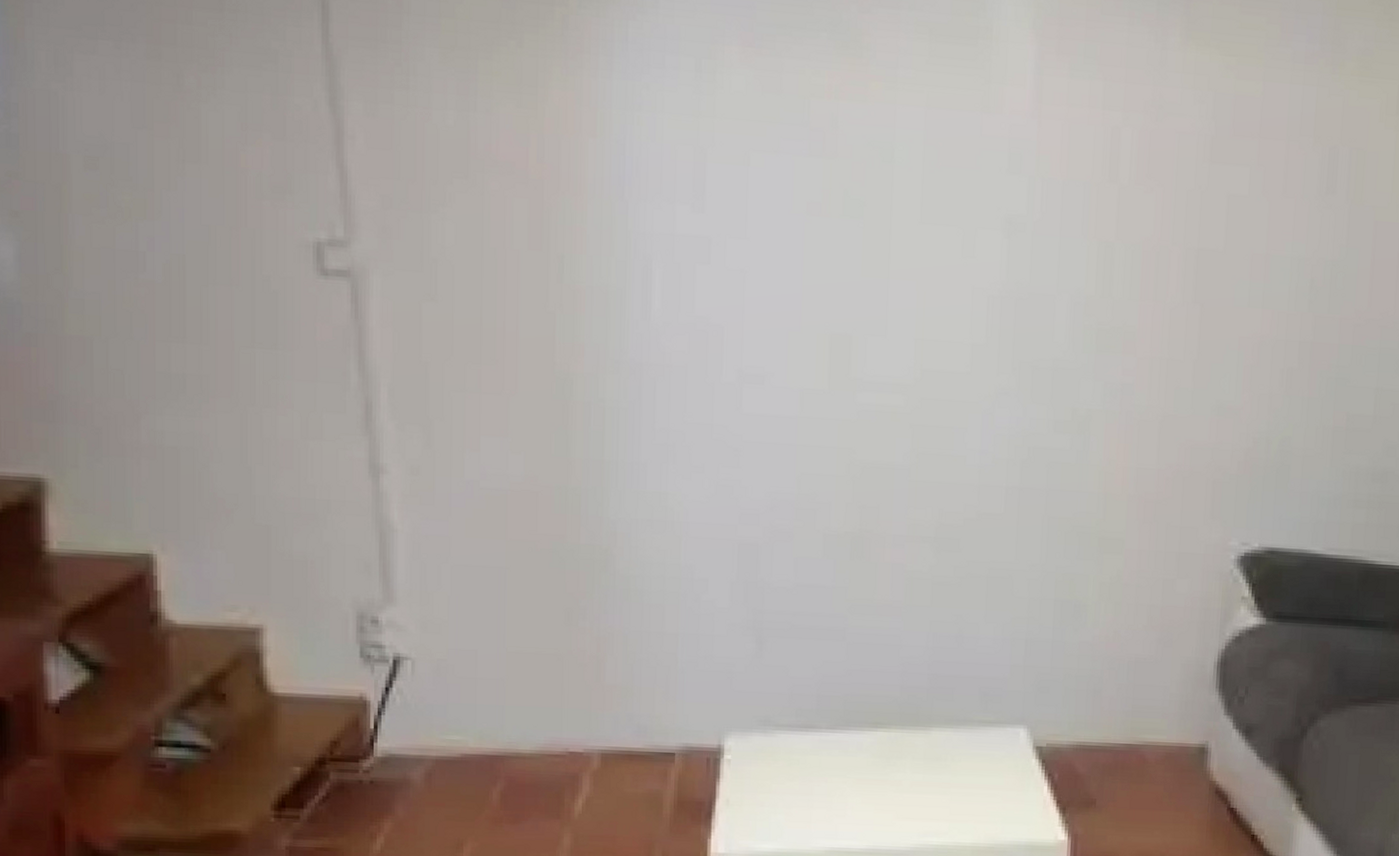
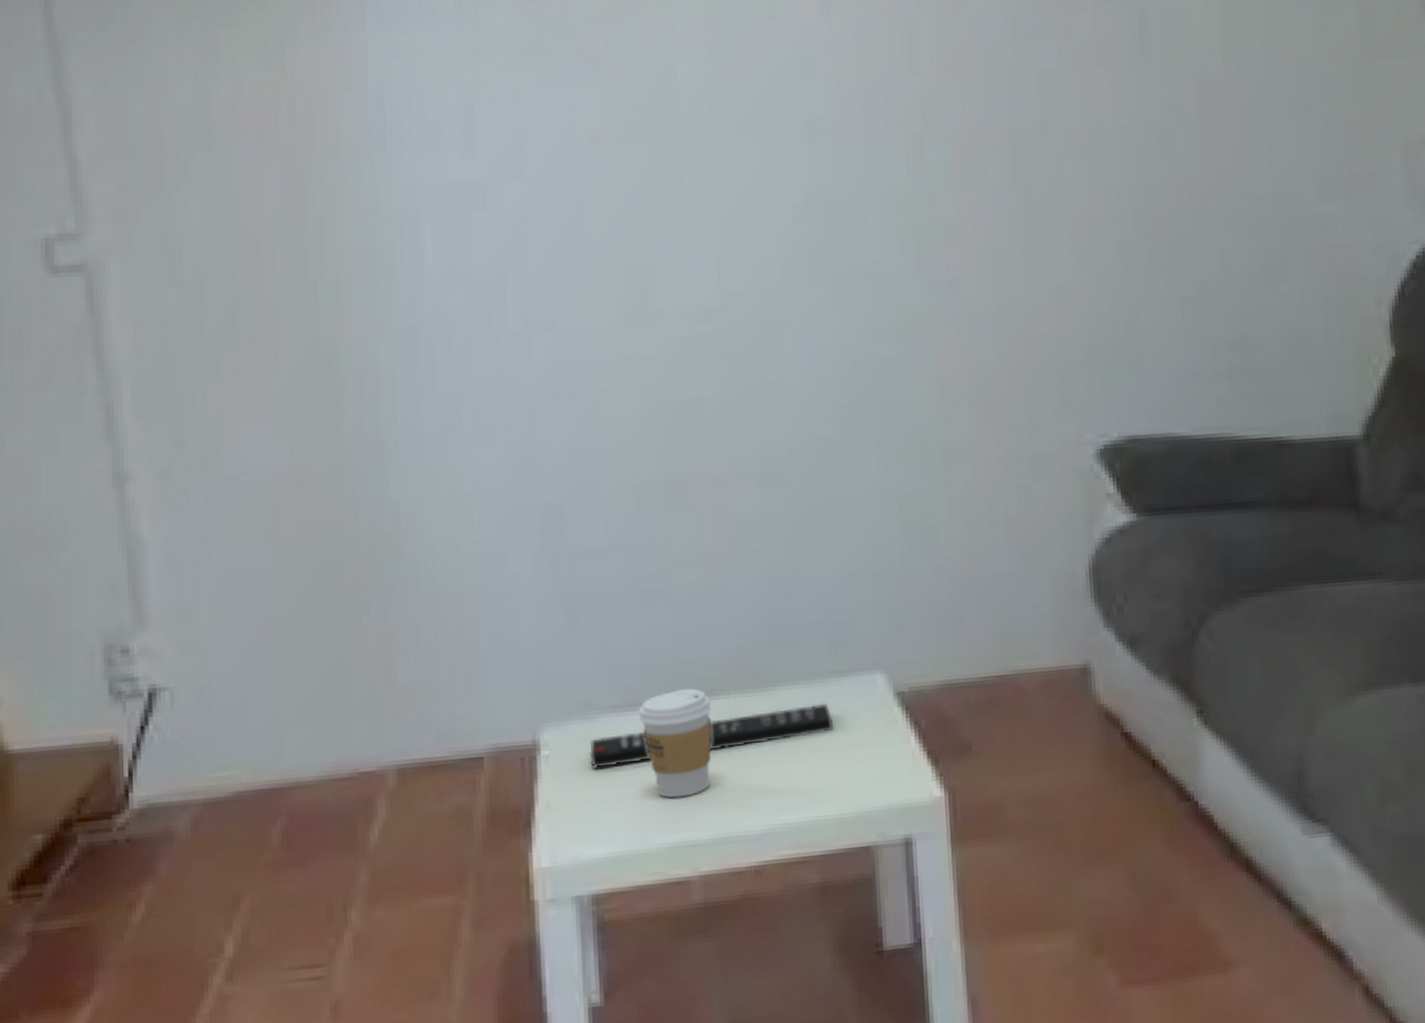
remote control: none [765,747,979,776] -> present [588,703,834,769]
coffee cup: none [811,718,874,811] -> present [639,688,712,798]

